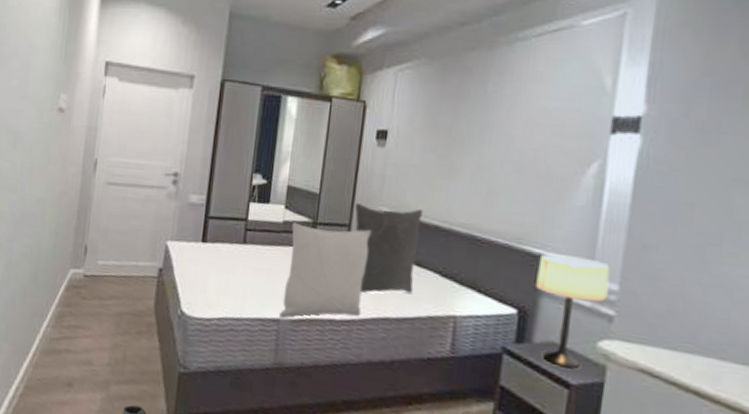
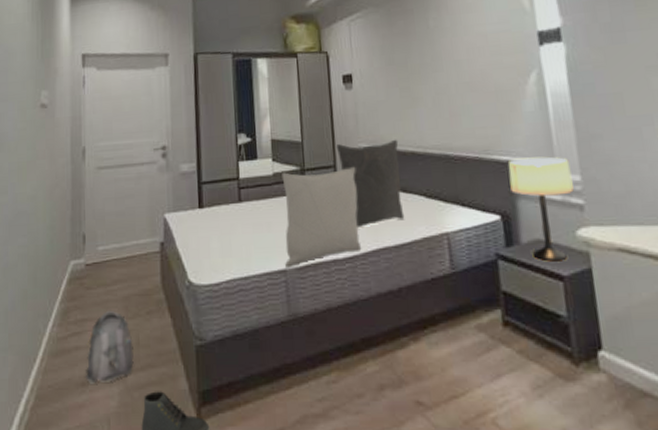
backpack: none [72,322,120,388] -> present [86,310,134,384]

